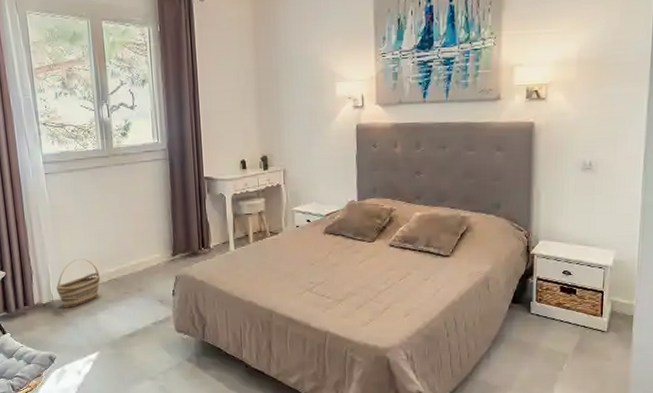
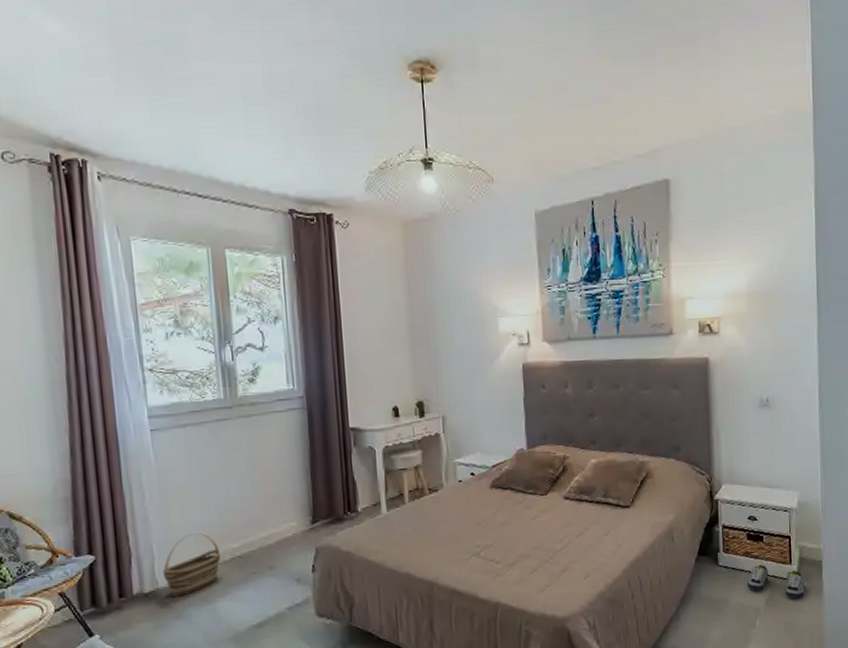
shoe: none [558,314,615,348] -> present [748,564,806,599]

